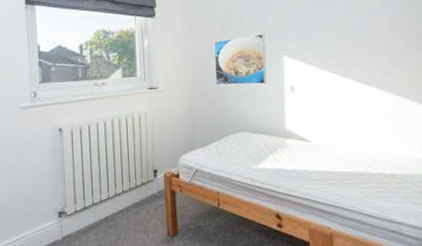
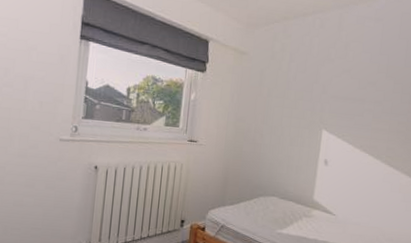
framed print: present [213,33,267,86] -> none [253,104,308,154]

